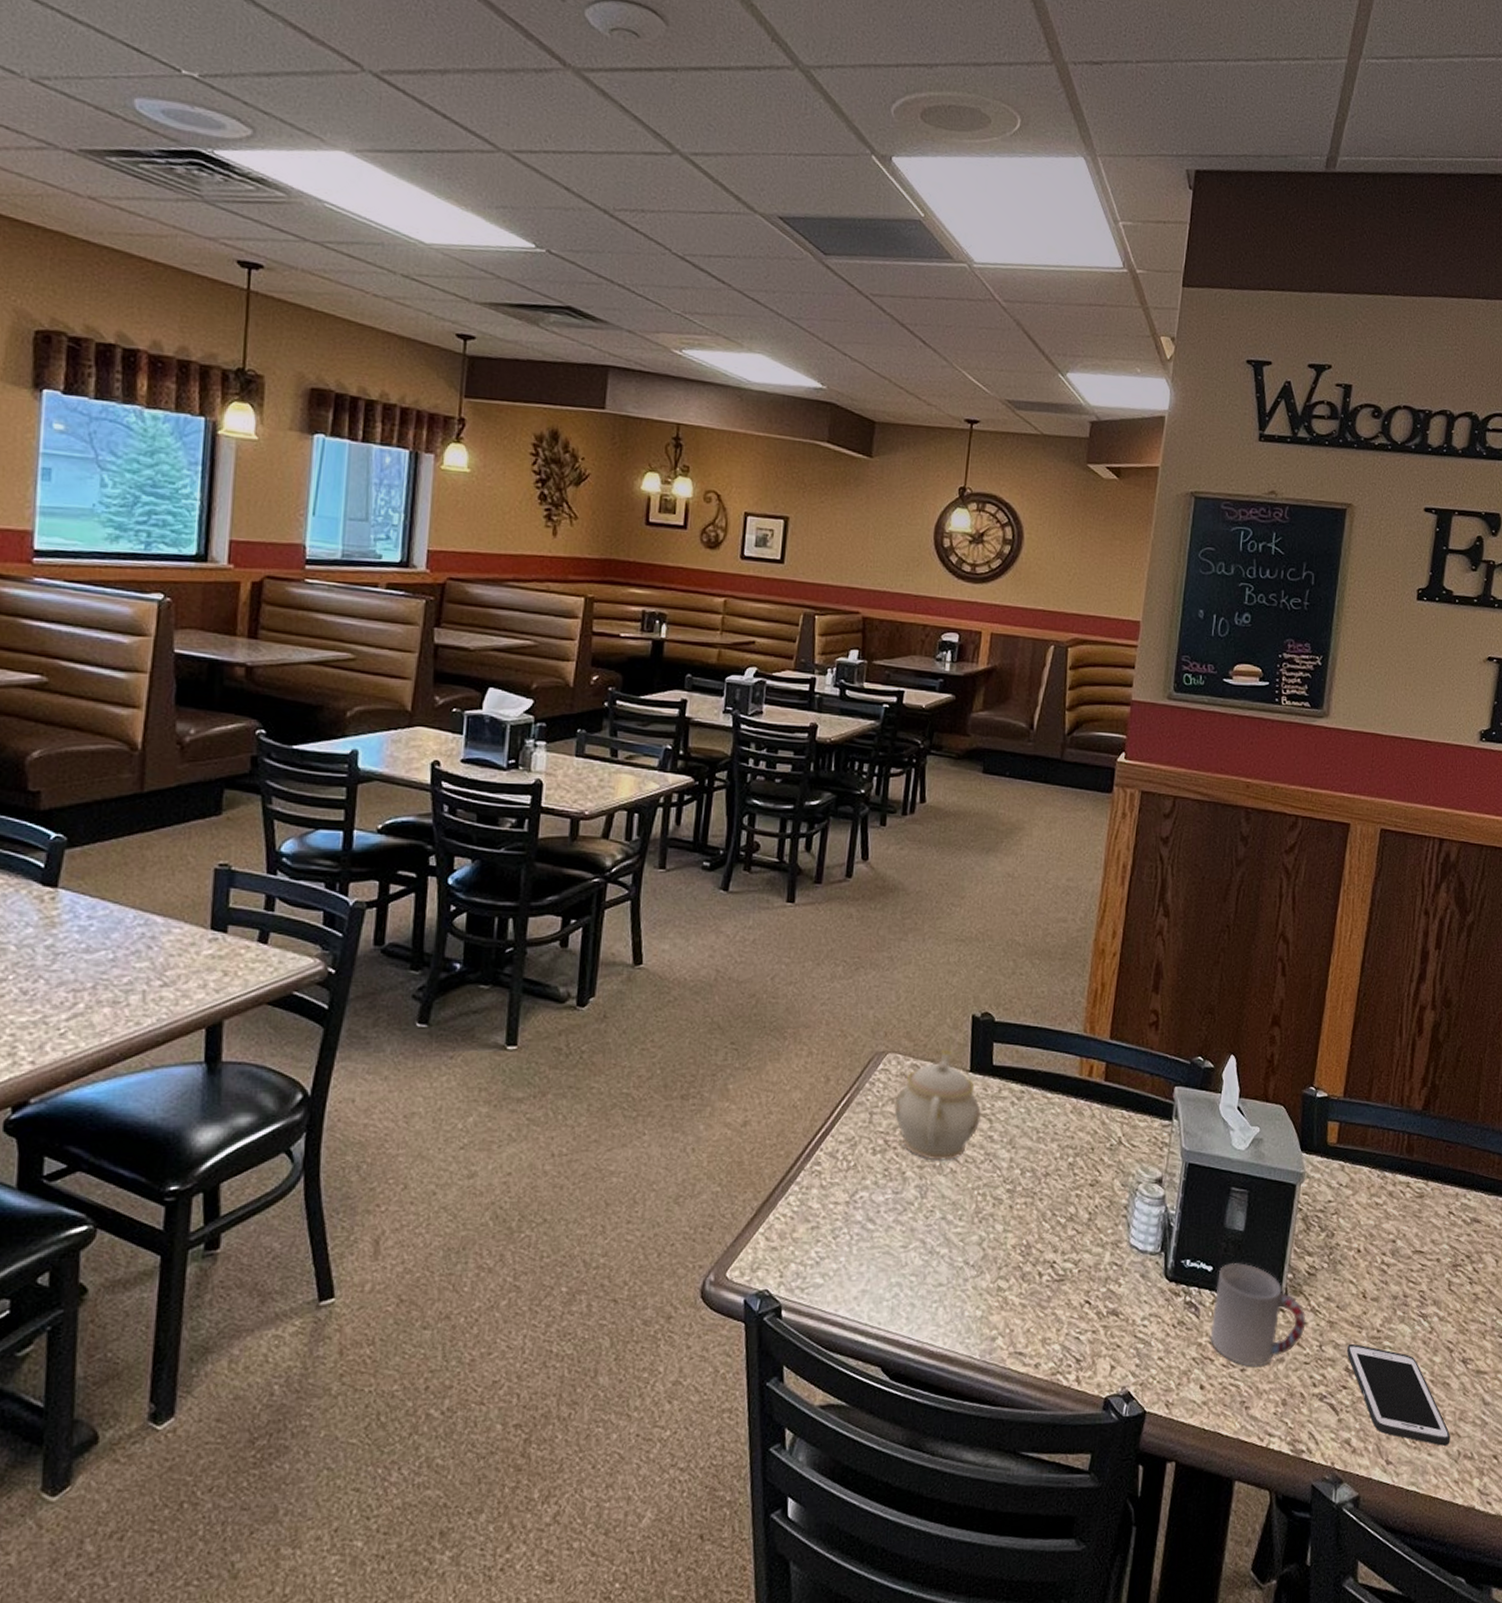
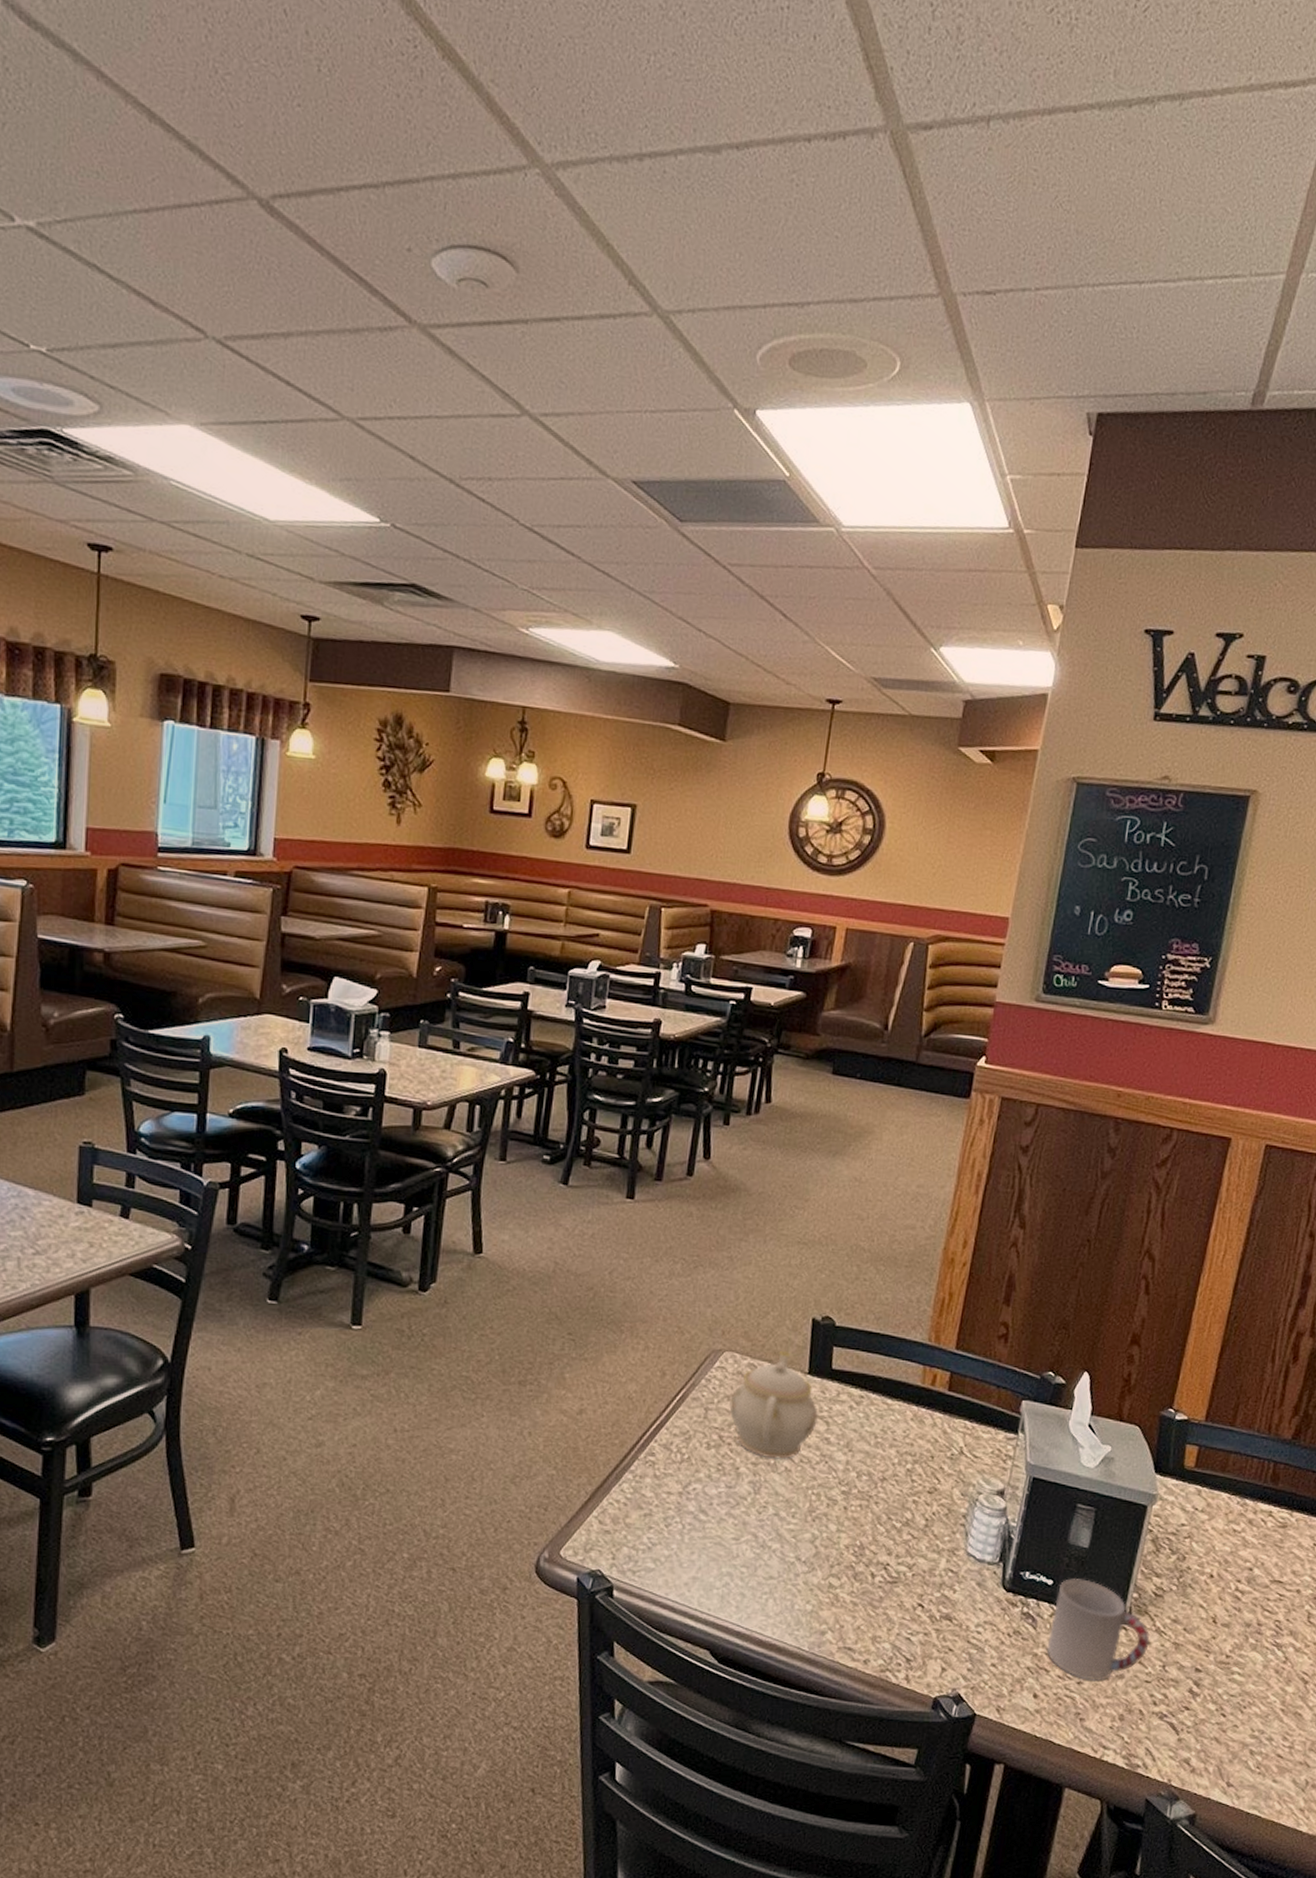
cell phone: present [1347,1343,1451,1446] -> none [1192,1666,1299,1774]

